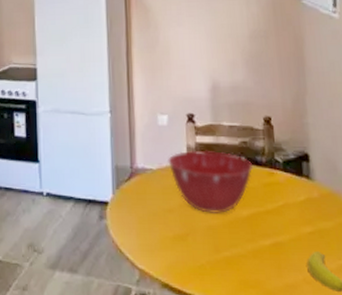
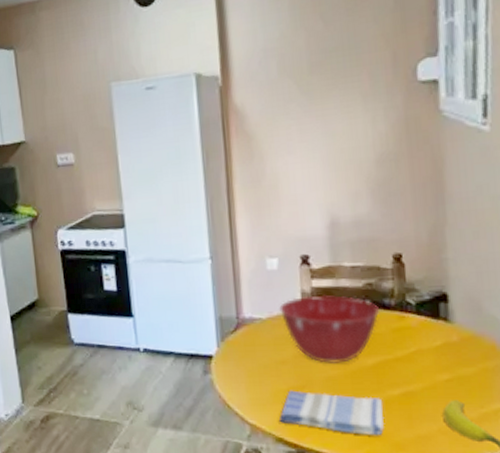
dish towel: none [166,237,258,284] -> present [280,390,385,436]

